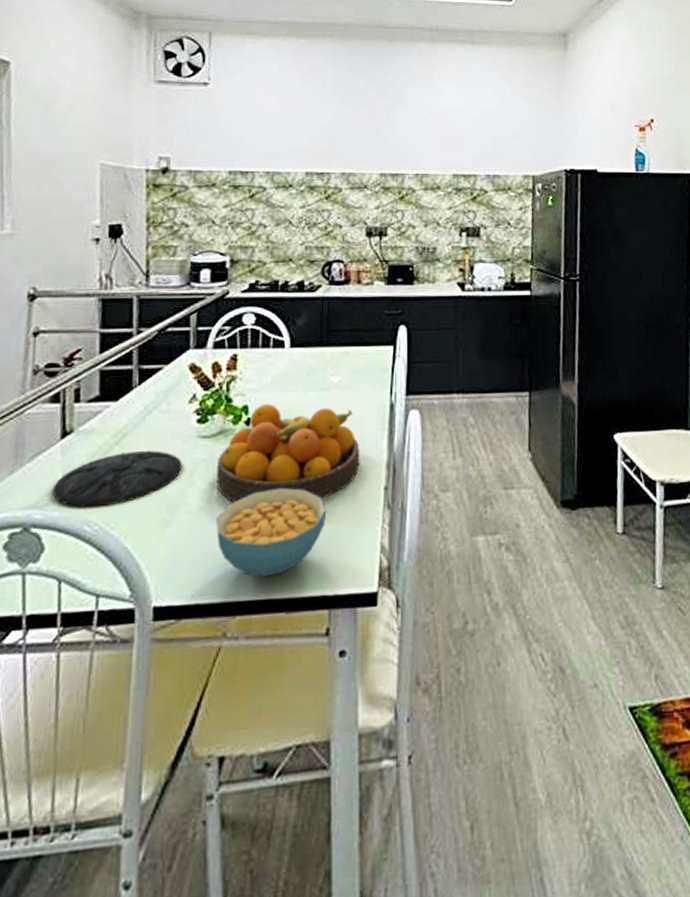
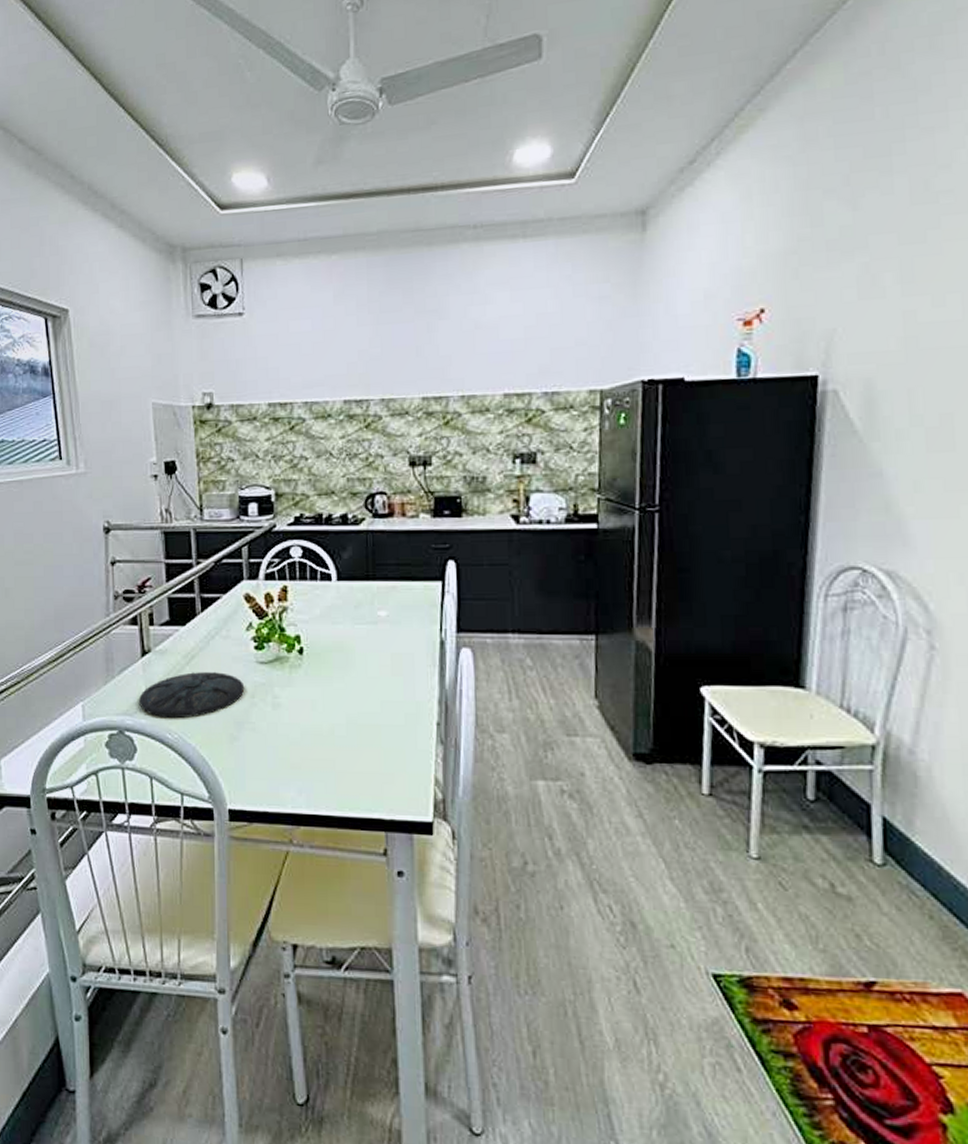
fruit bowl: present [216,404,360,503] -> none [275,635,411,729]
cereal bowl: present [216,487,327,578] -> none [278,714,380,796]

